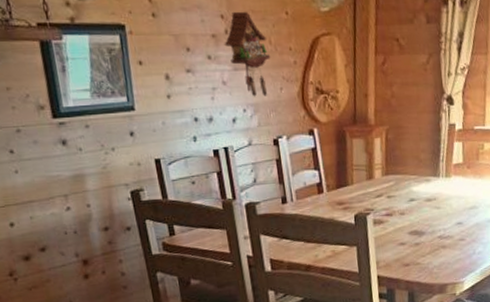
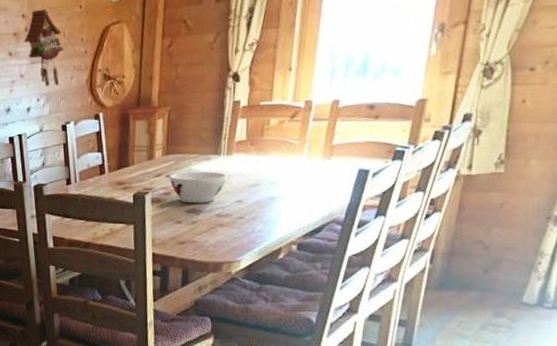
bowl: none [390,192,448,225] -> present [169,171,228,204]

